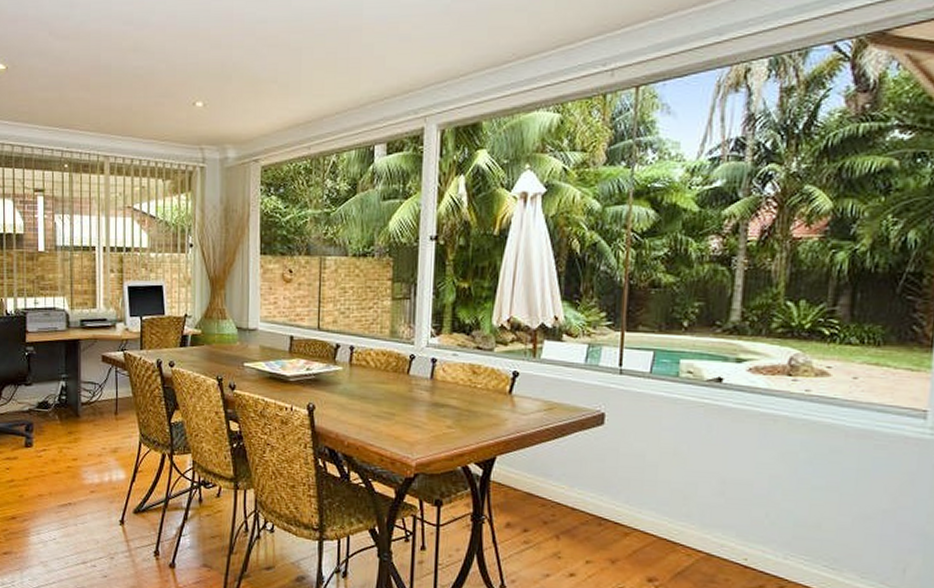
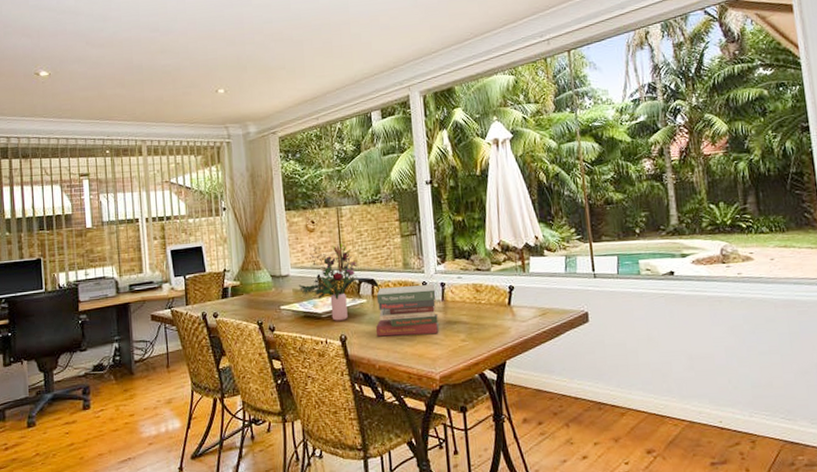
bouquet: none [266,297,359,388] -> present [298,241,380,321]
books: none [349,356,425,416] -> present [375,284,439,337]

